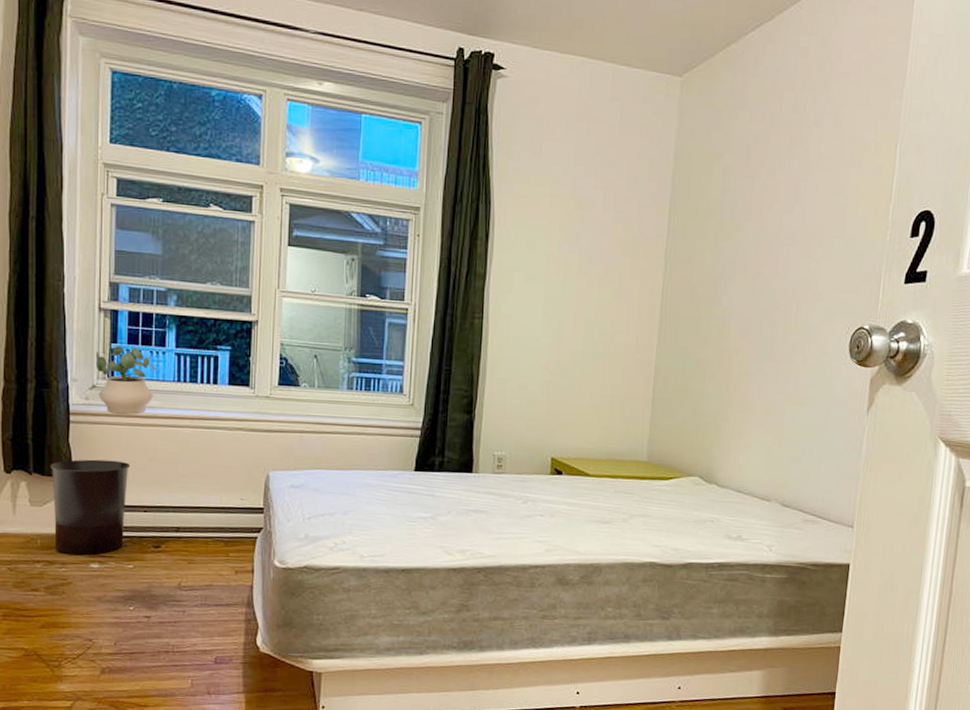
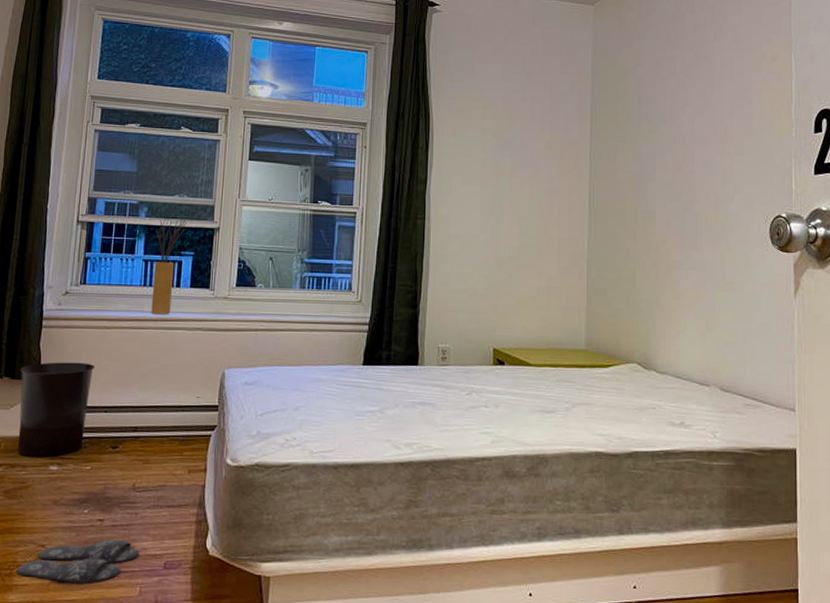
slippers: none [65,635,189,676] -> present [16,539,139,584]
potted plant: present [95,346,158,415] -> none [70,255,127,318]
vase: none [187,308,222,414] -> present [151,217,187,315]

